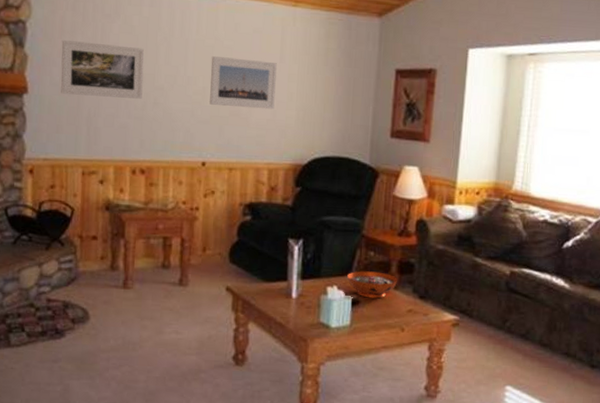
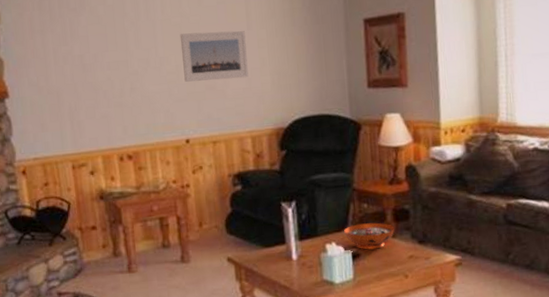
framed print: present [61,39,144,99] -> none [33,36,119,93]

